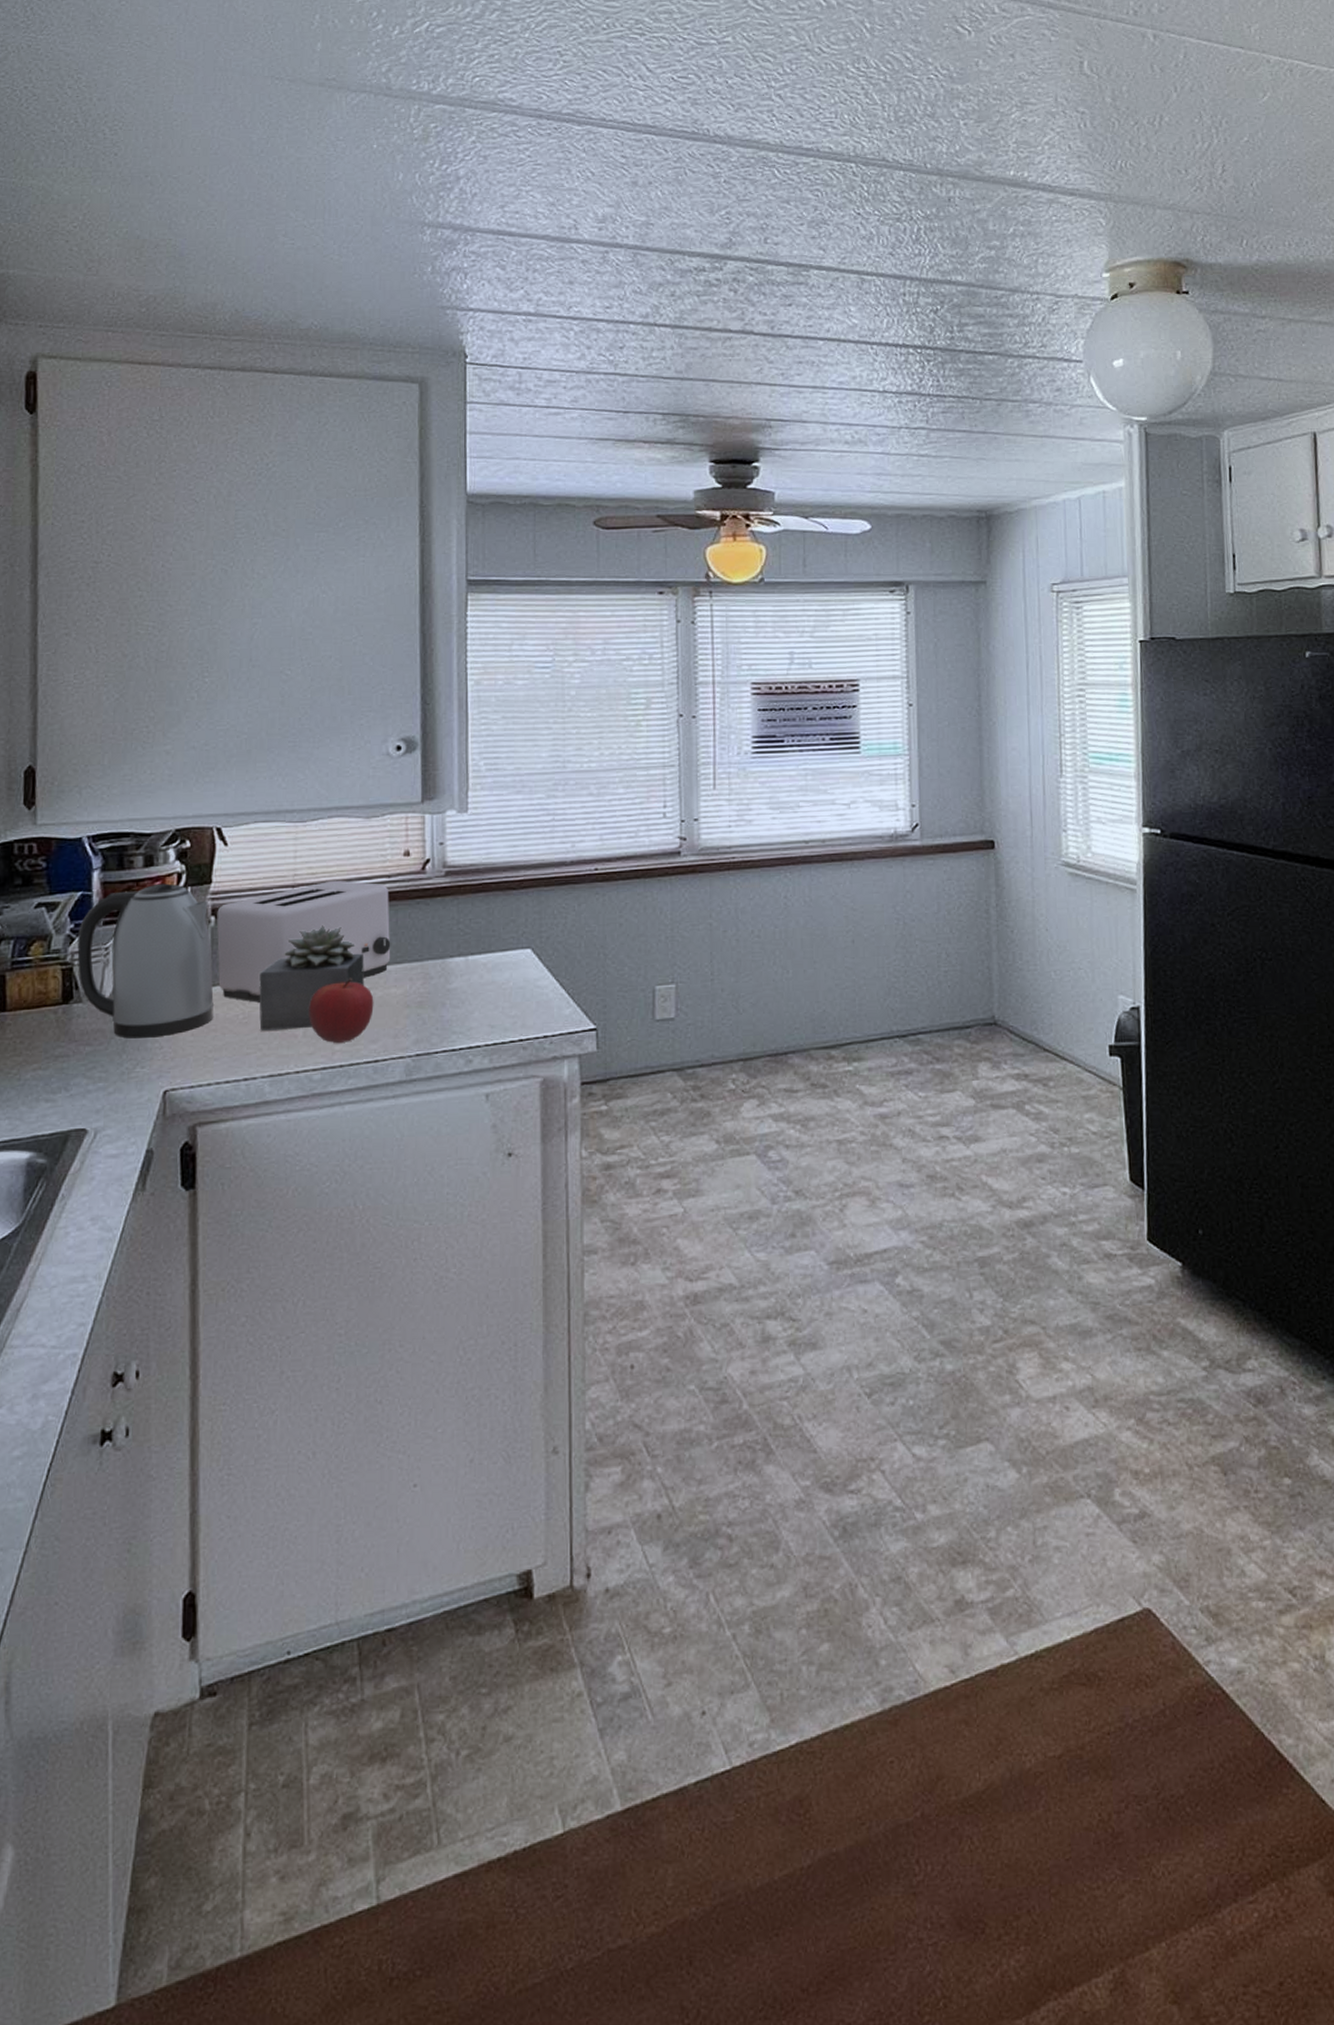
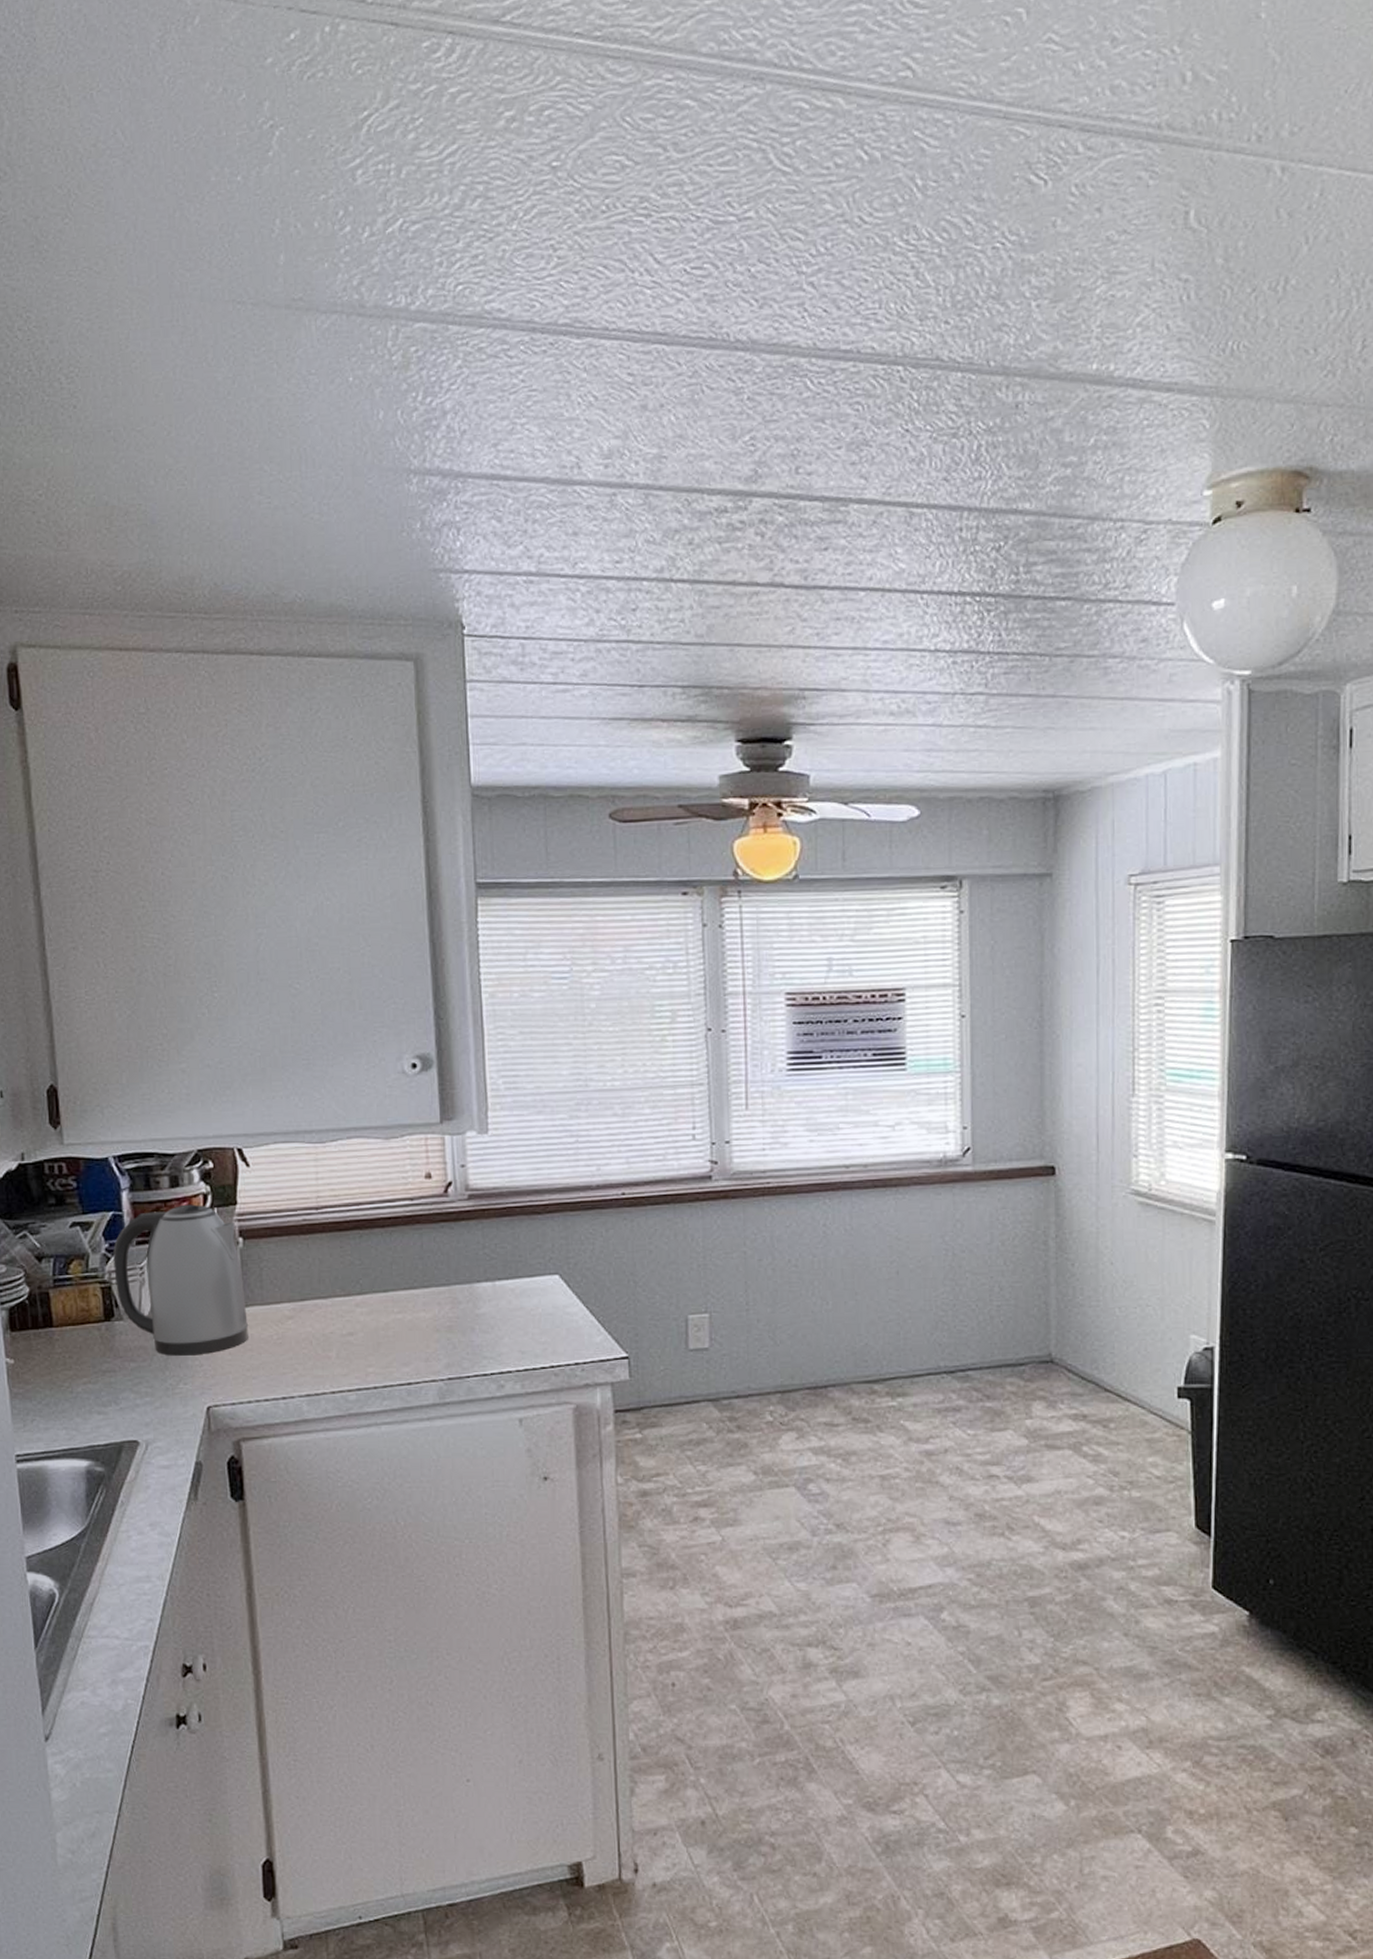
toaster: present [216,880,391,1003] -> none [244,1202,418,1324]
succulent plant: present [259,925,364,1031] -> none [290,1248,393,1351]
fruit: present [309,977,374,1044] -> none [340,1301,404,1366]

